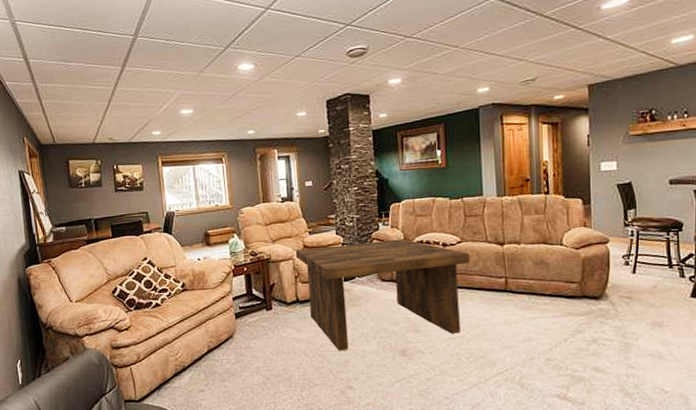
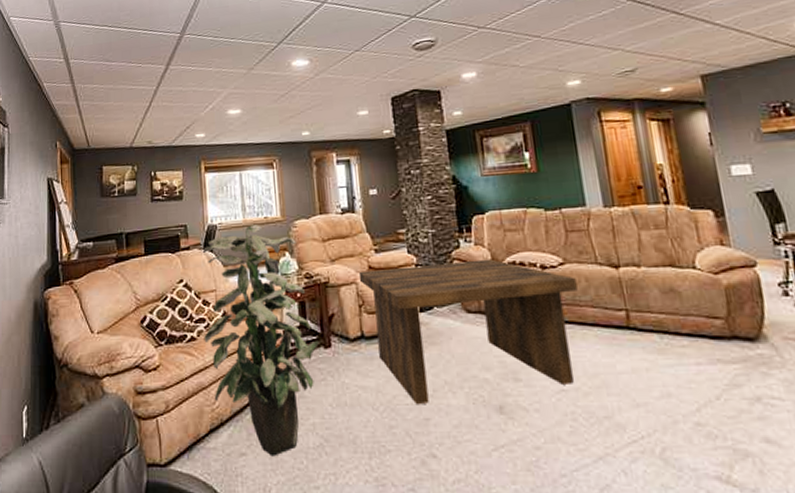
indoor plant: none [162,211,262,392] -> present [202,225,319,457]

